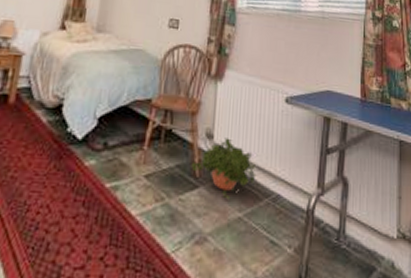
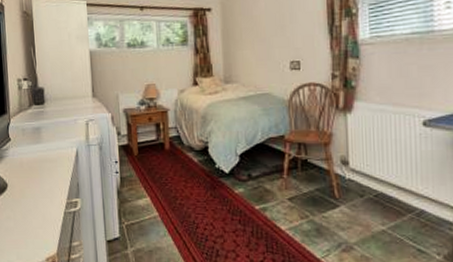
potted plant: present [191,138,257,200] -> none [330,163,397,216]

